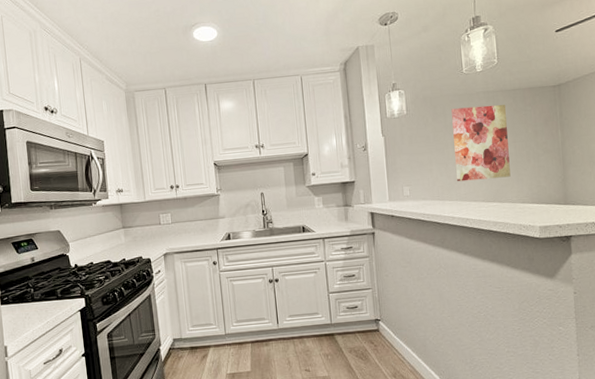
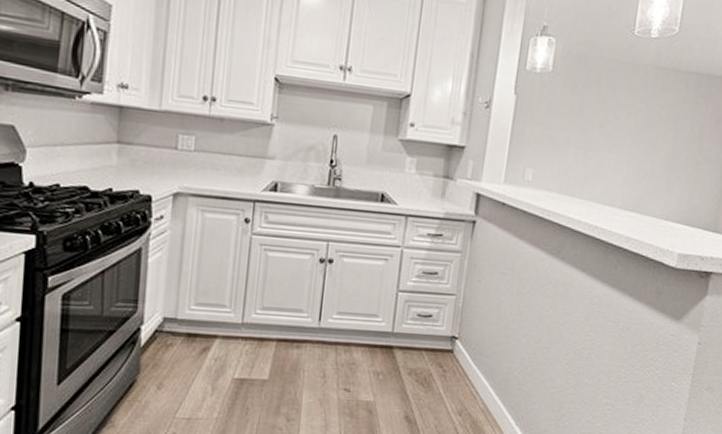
wall art: present [451,105,511,182] -> none [594,78,676,184]

